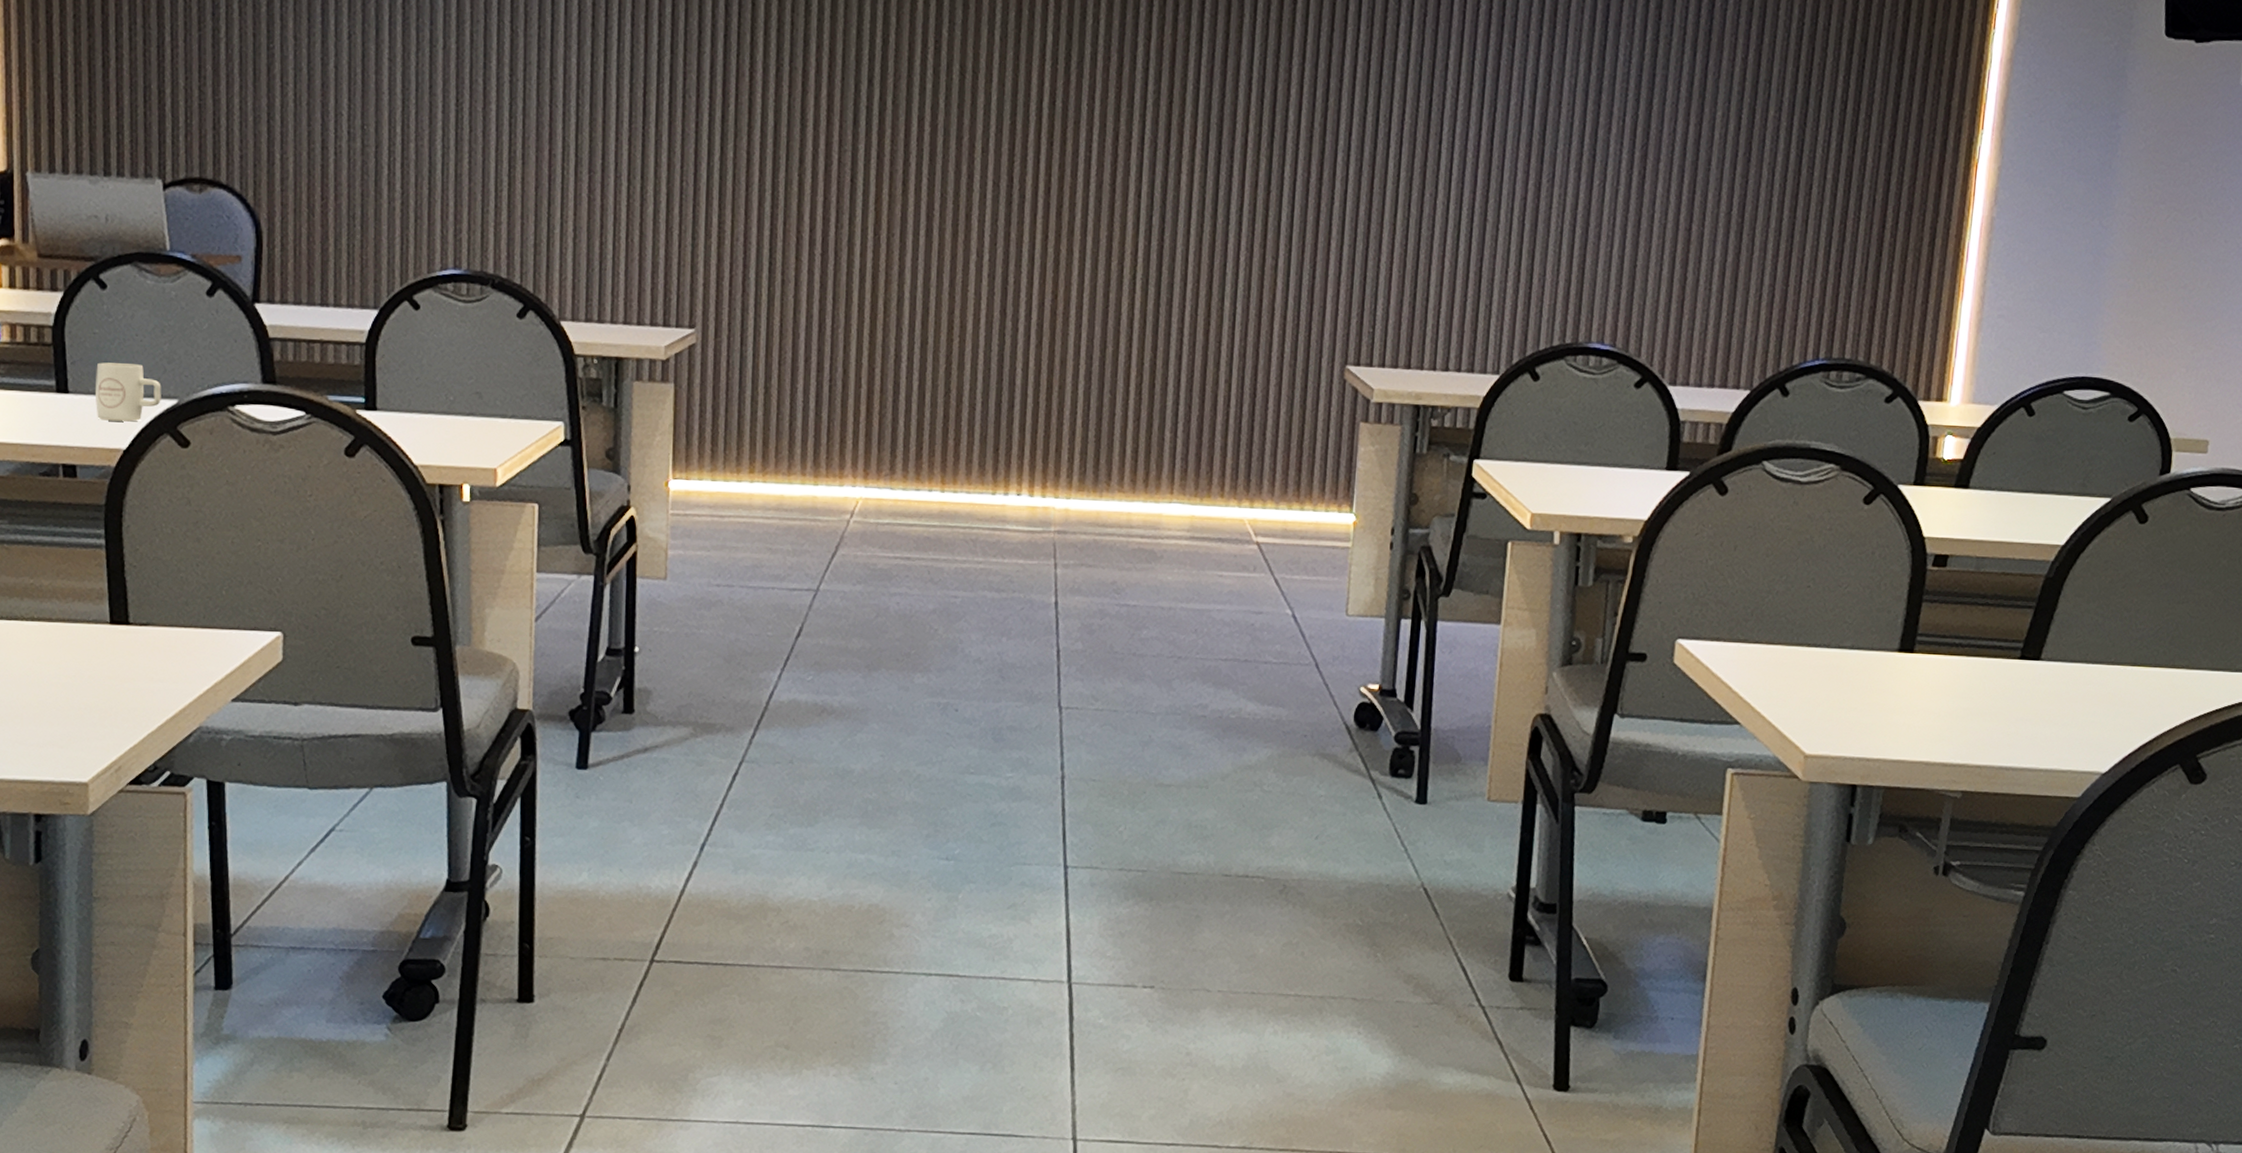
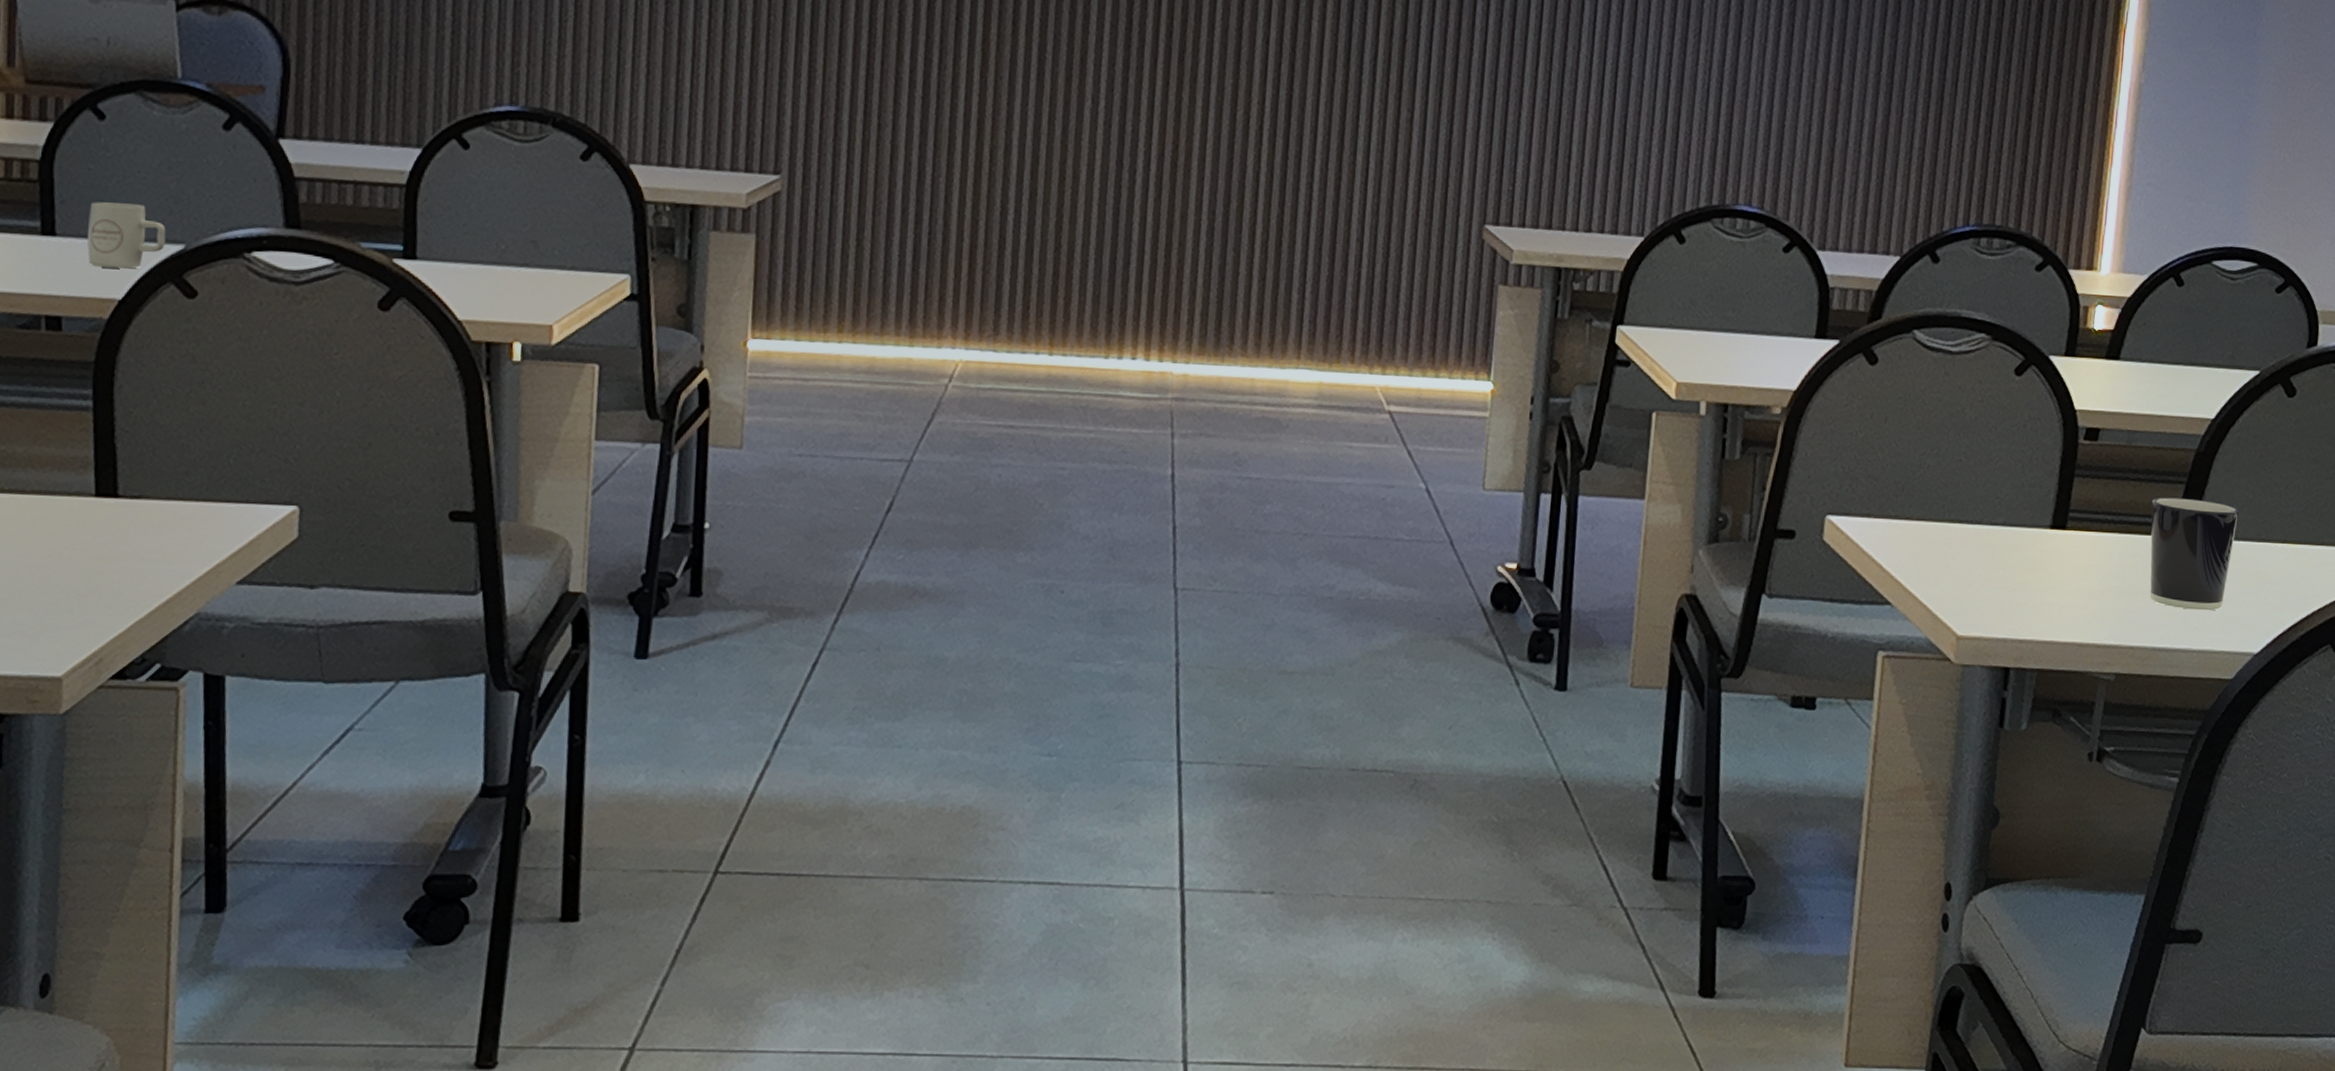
mug: none [1997,621,2088,731] -> present [2149,497,2239,611]

